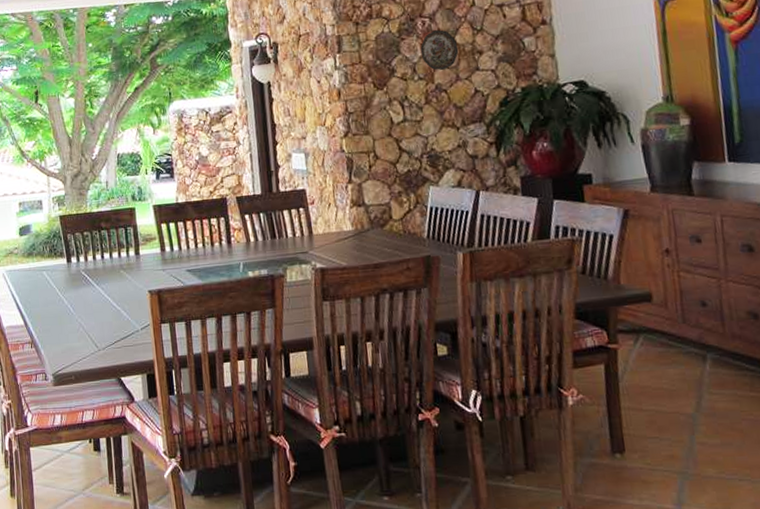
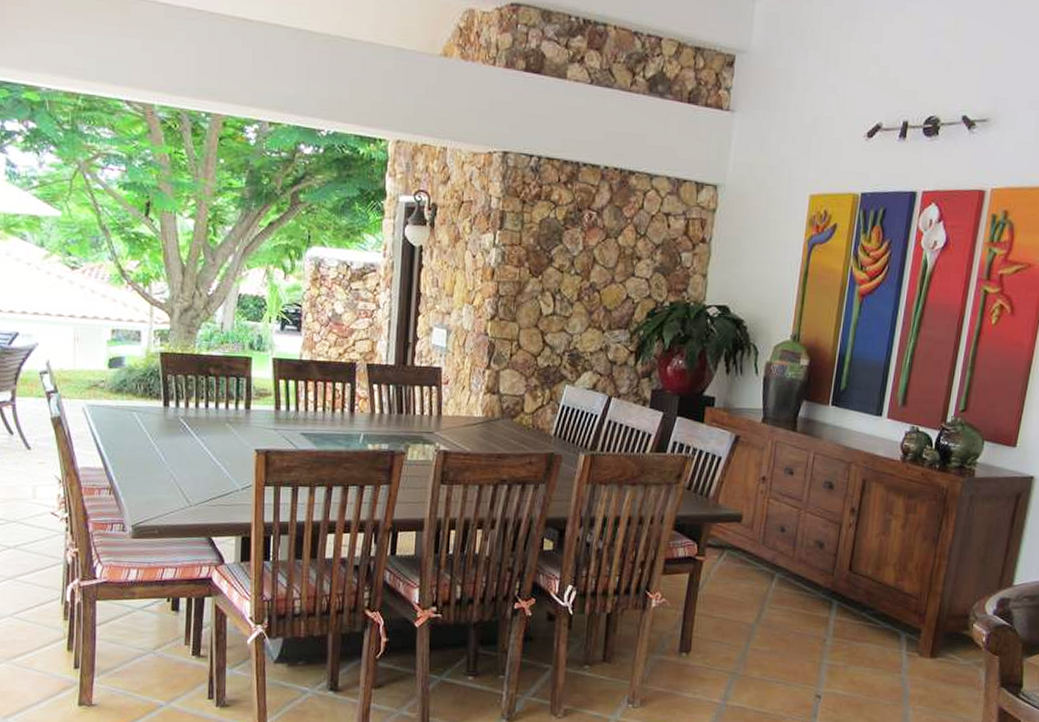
decorative plate: present [420,29,459,71] -> none [582,226,620,269]

